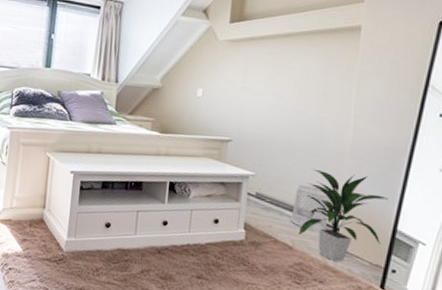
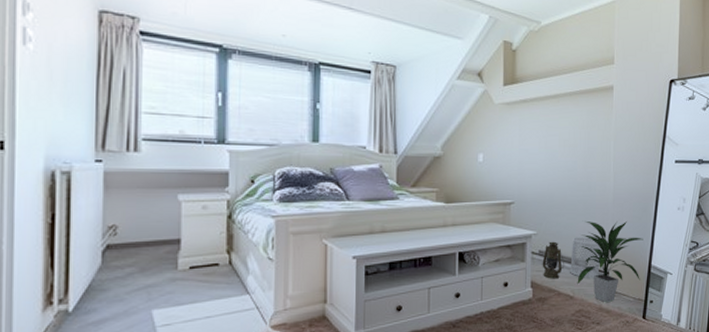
lantern: none [258,185,285,226] -> present [542,241,564,279]

